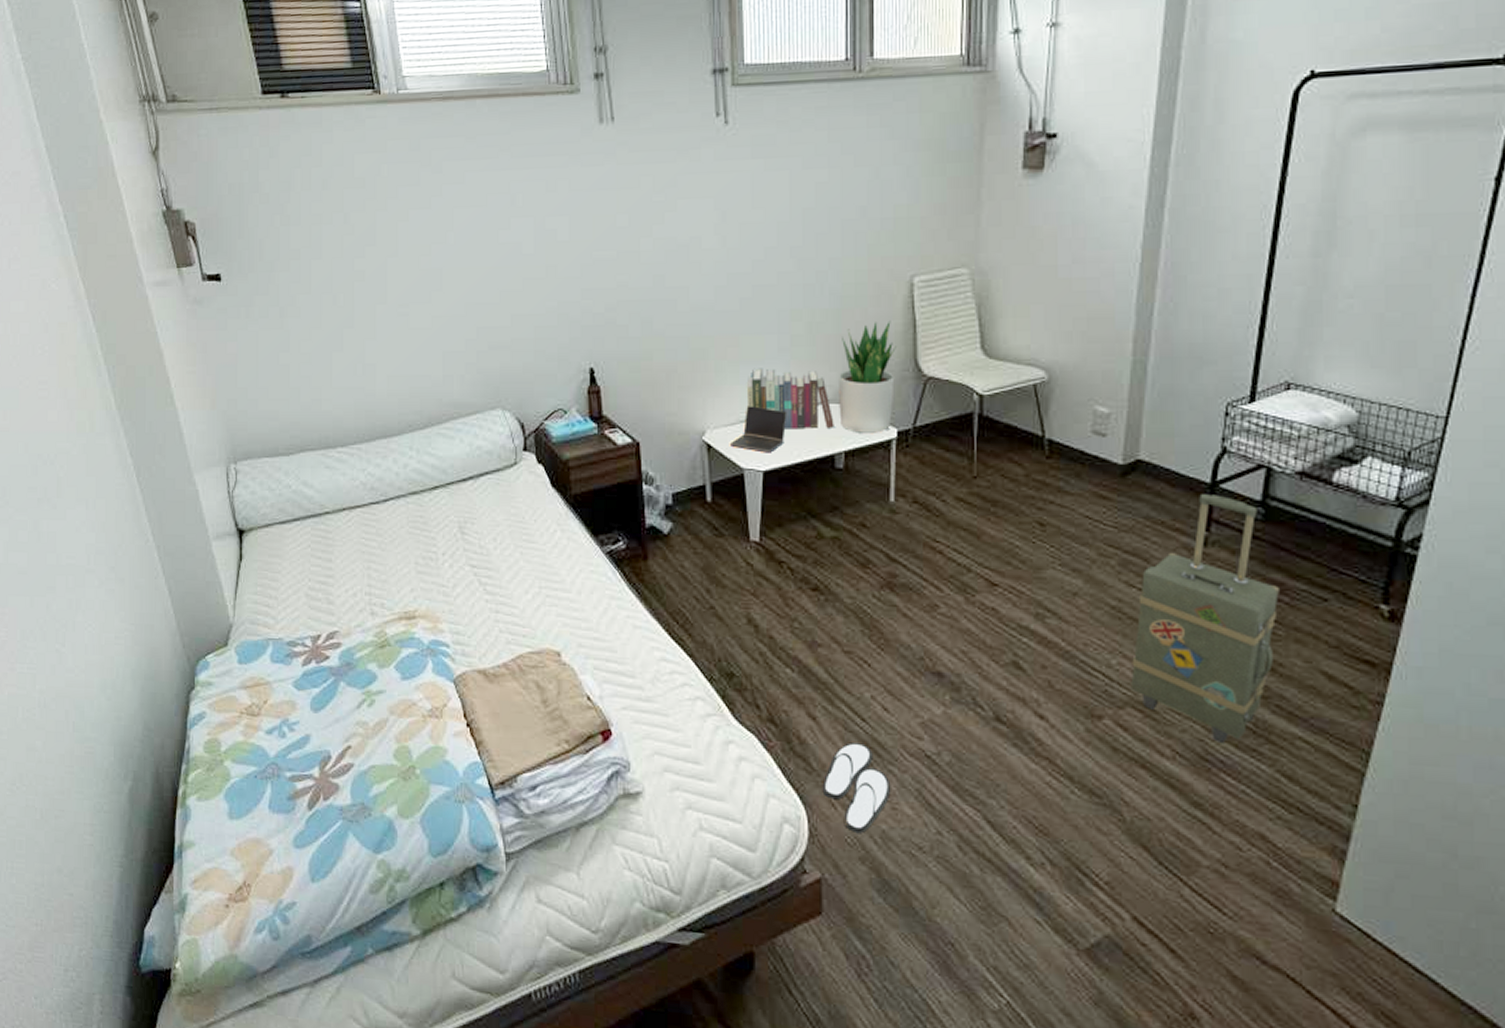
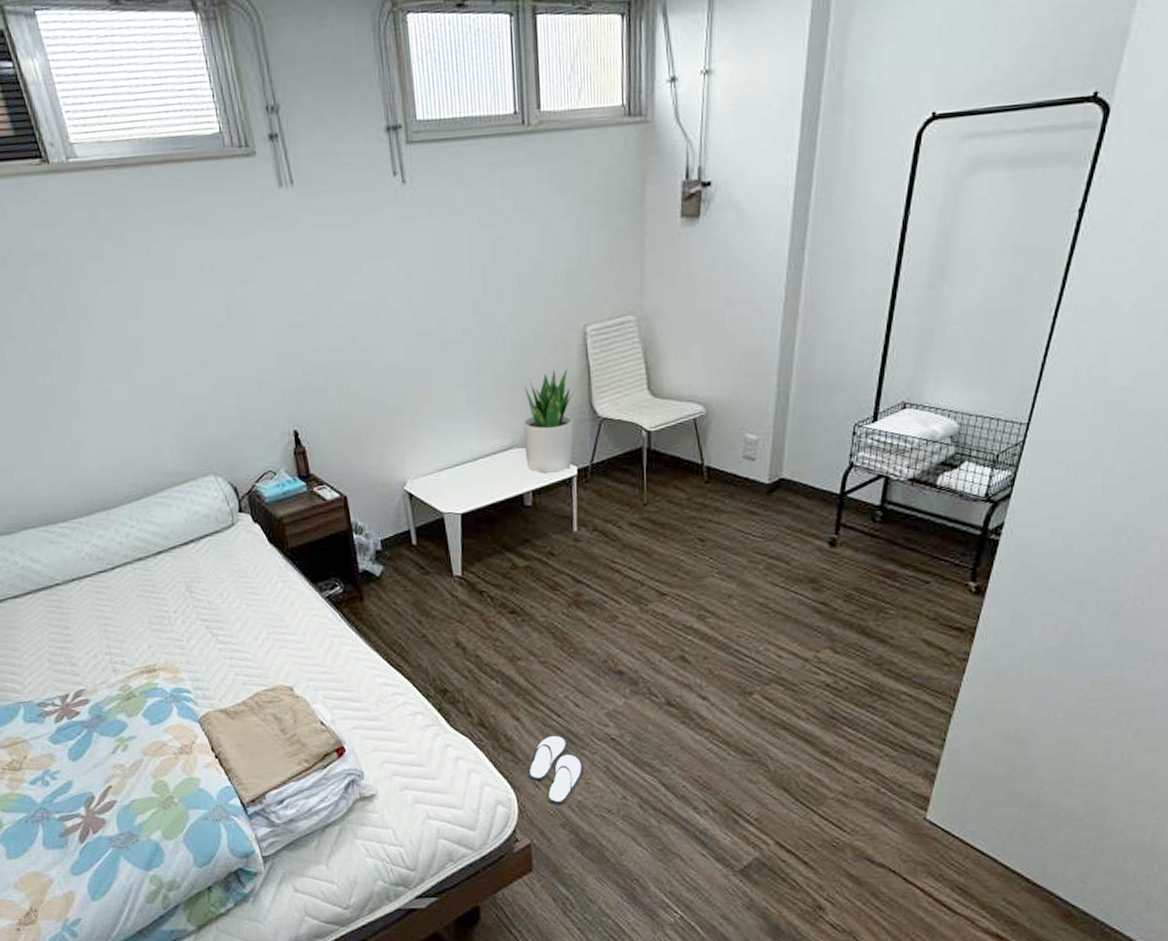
laptop computer: present [729,406,787,453] -> none [429,455,480,497]
books: present [748,368,834,430] -> none [441,419,522,475]
suitcase: present [1130,494,1279,743] -> none [774,503,892,703]

